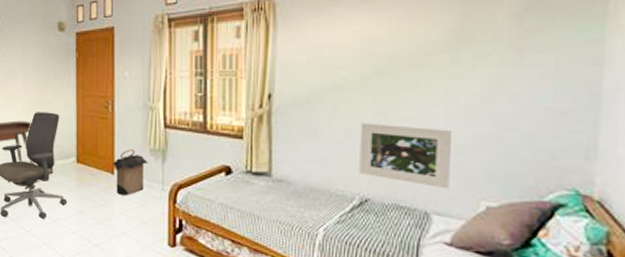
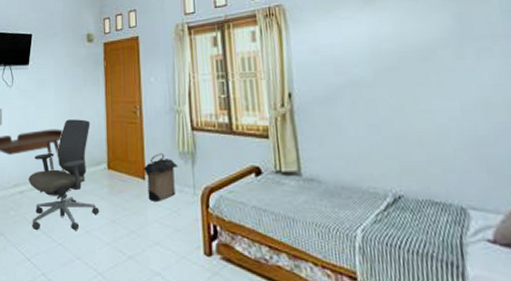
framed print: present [359,123,453,189] -> none [381,117,481,182]

